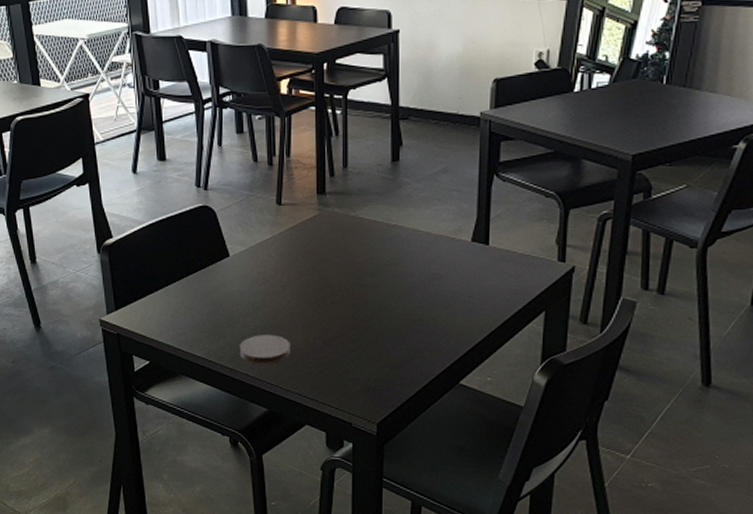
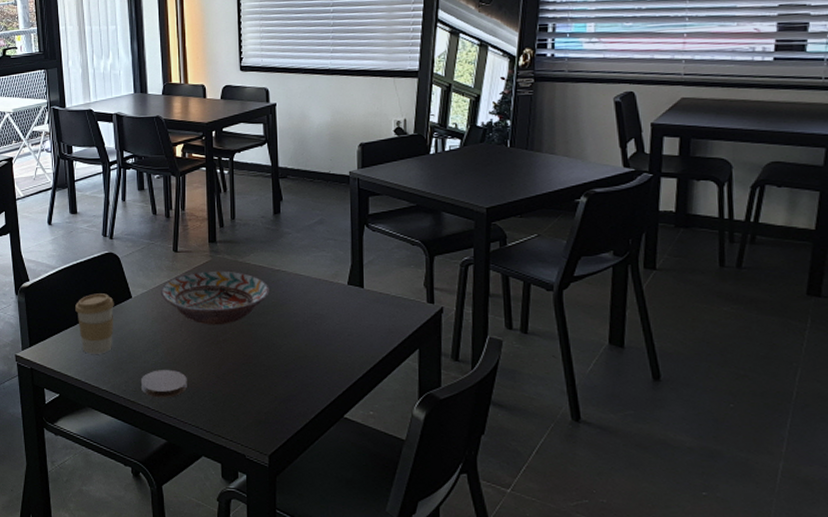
coffee cup: none [166,251,210,318] -> present [75,293,114,354]
decorative bowl: none [262,226,384,287] -> present [161,270,269,325]

